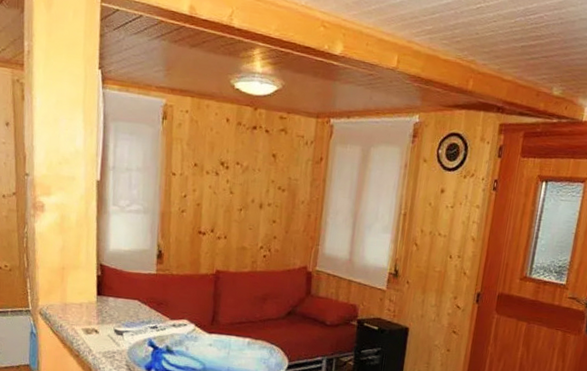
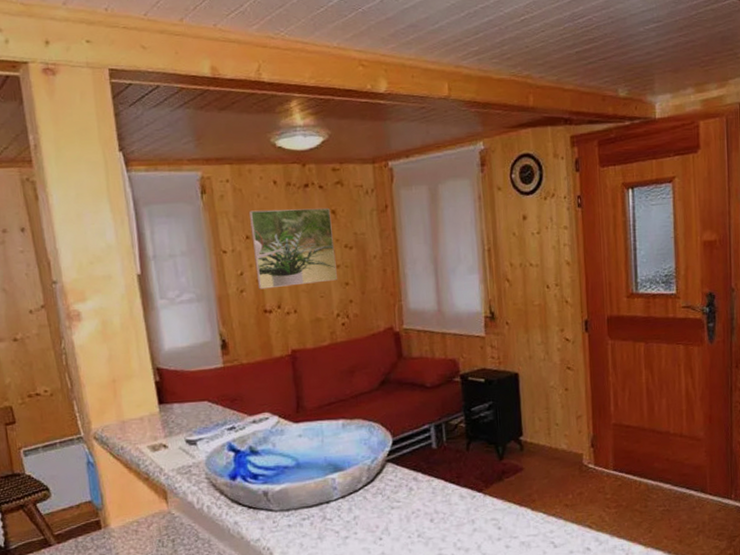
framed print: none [197,141,272,217] -> present [248,207,337,289]

